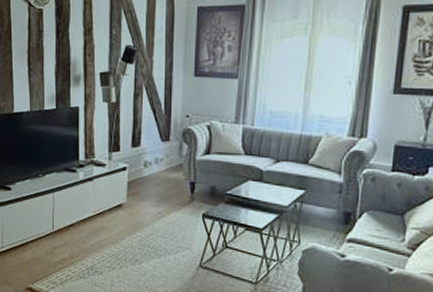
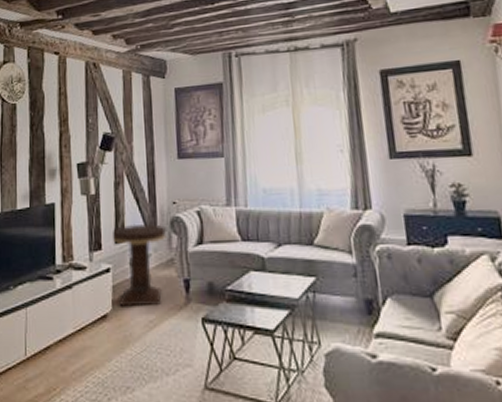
side table: none [129,131,179,201] -> present [112,223,168,307]

